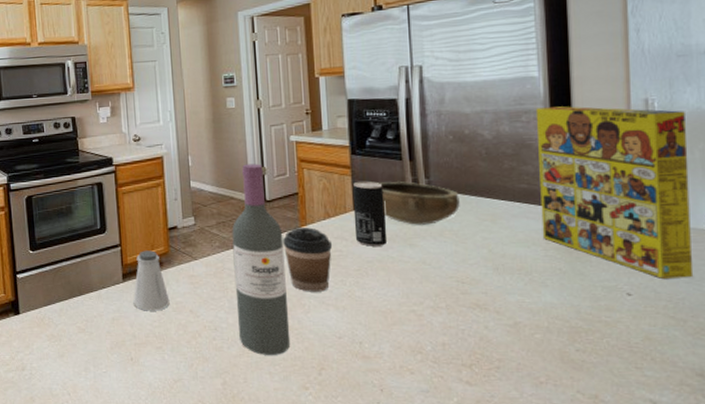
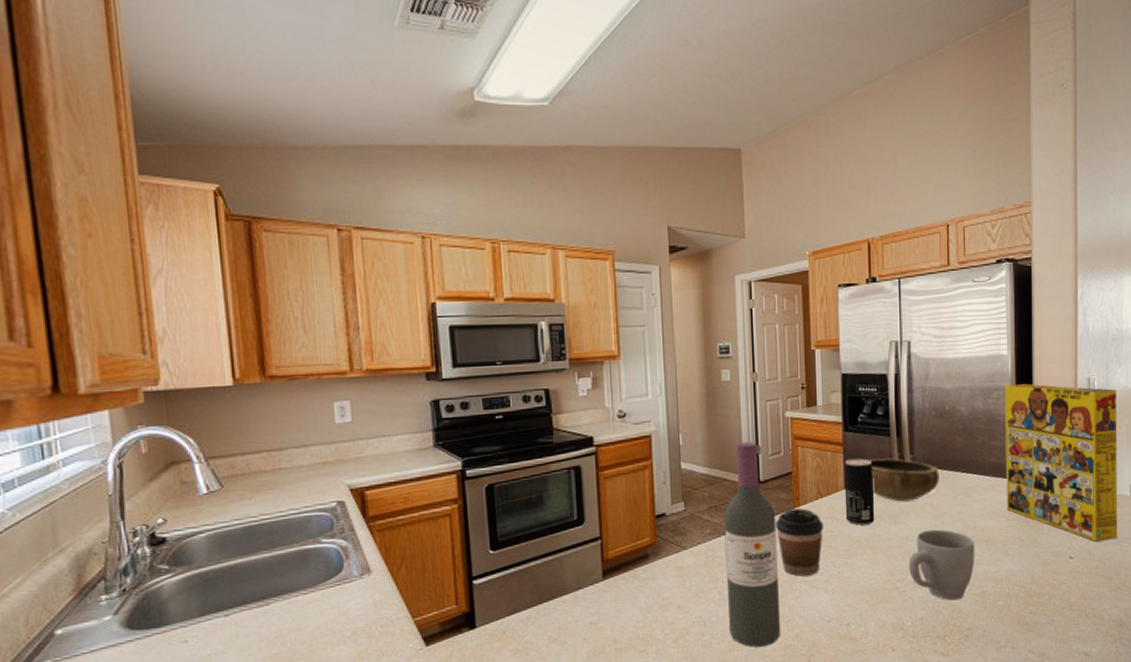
saltshaker: present [133,250,170,311] -> none [614,542,656,611]
mug: none [426,255,505,329] -> present [908,529,975,601]

